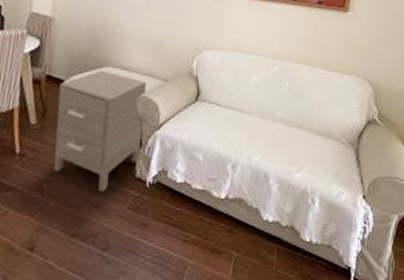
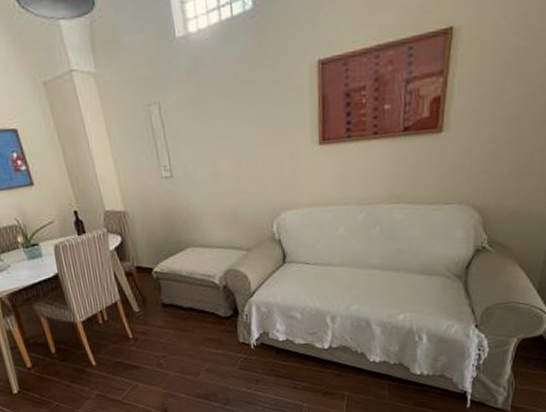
nightstand: present [53,70,147,192] -> none [150,251,240,358]

